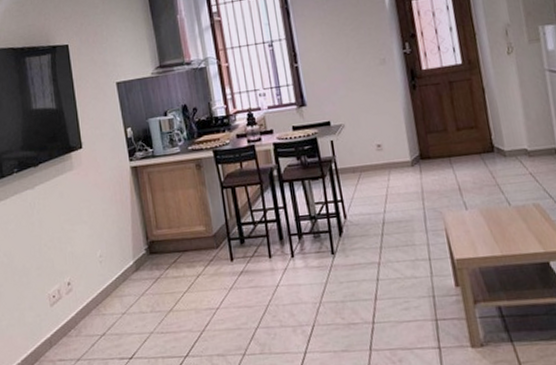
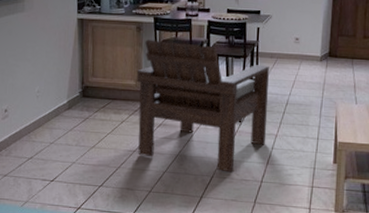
chair: none [205,171,369,318] -> present [137,39,269,173]

